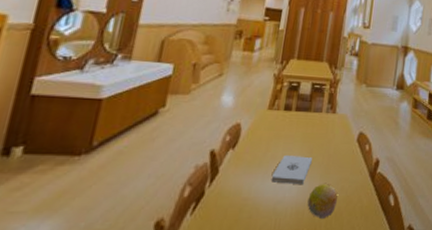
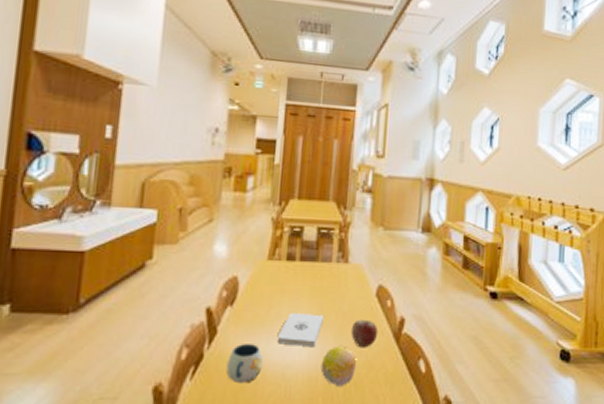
mug: none [224,182,258,218] -> present [226,344,263,384]
apple: none [334,161,358,185] -> present [350,319,379,348]

